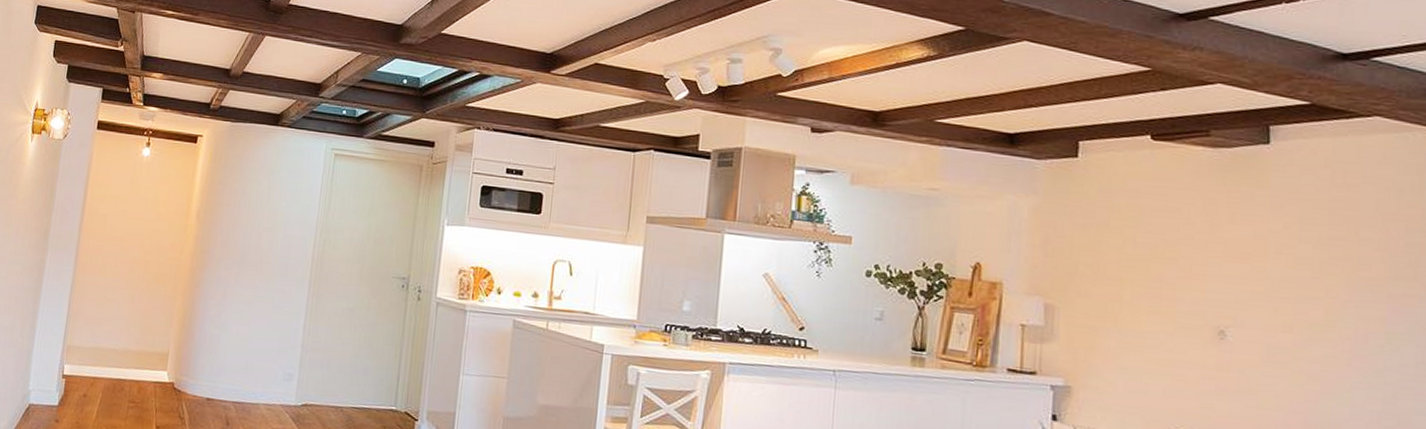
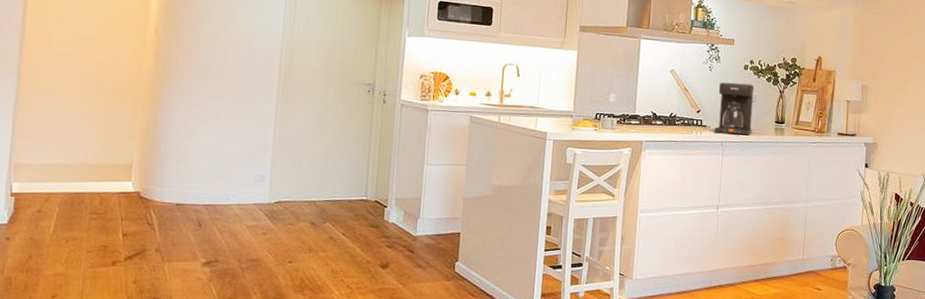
coffee maker: none [823,292,881,364] -> present [714,82,754,136]

